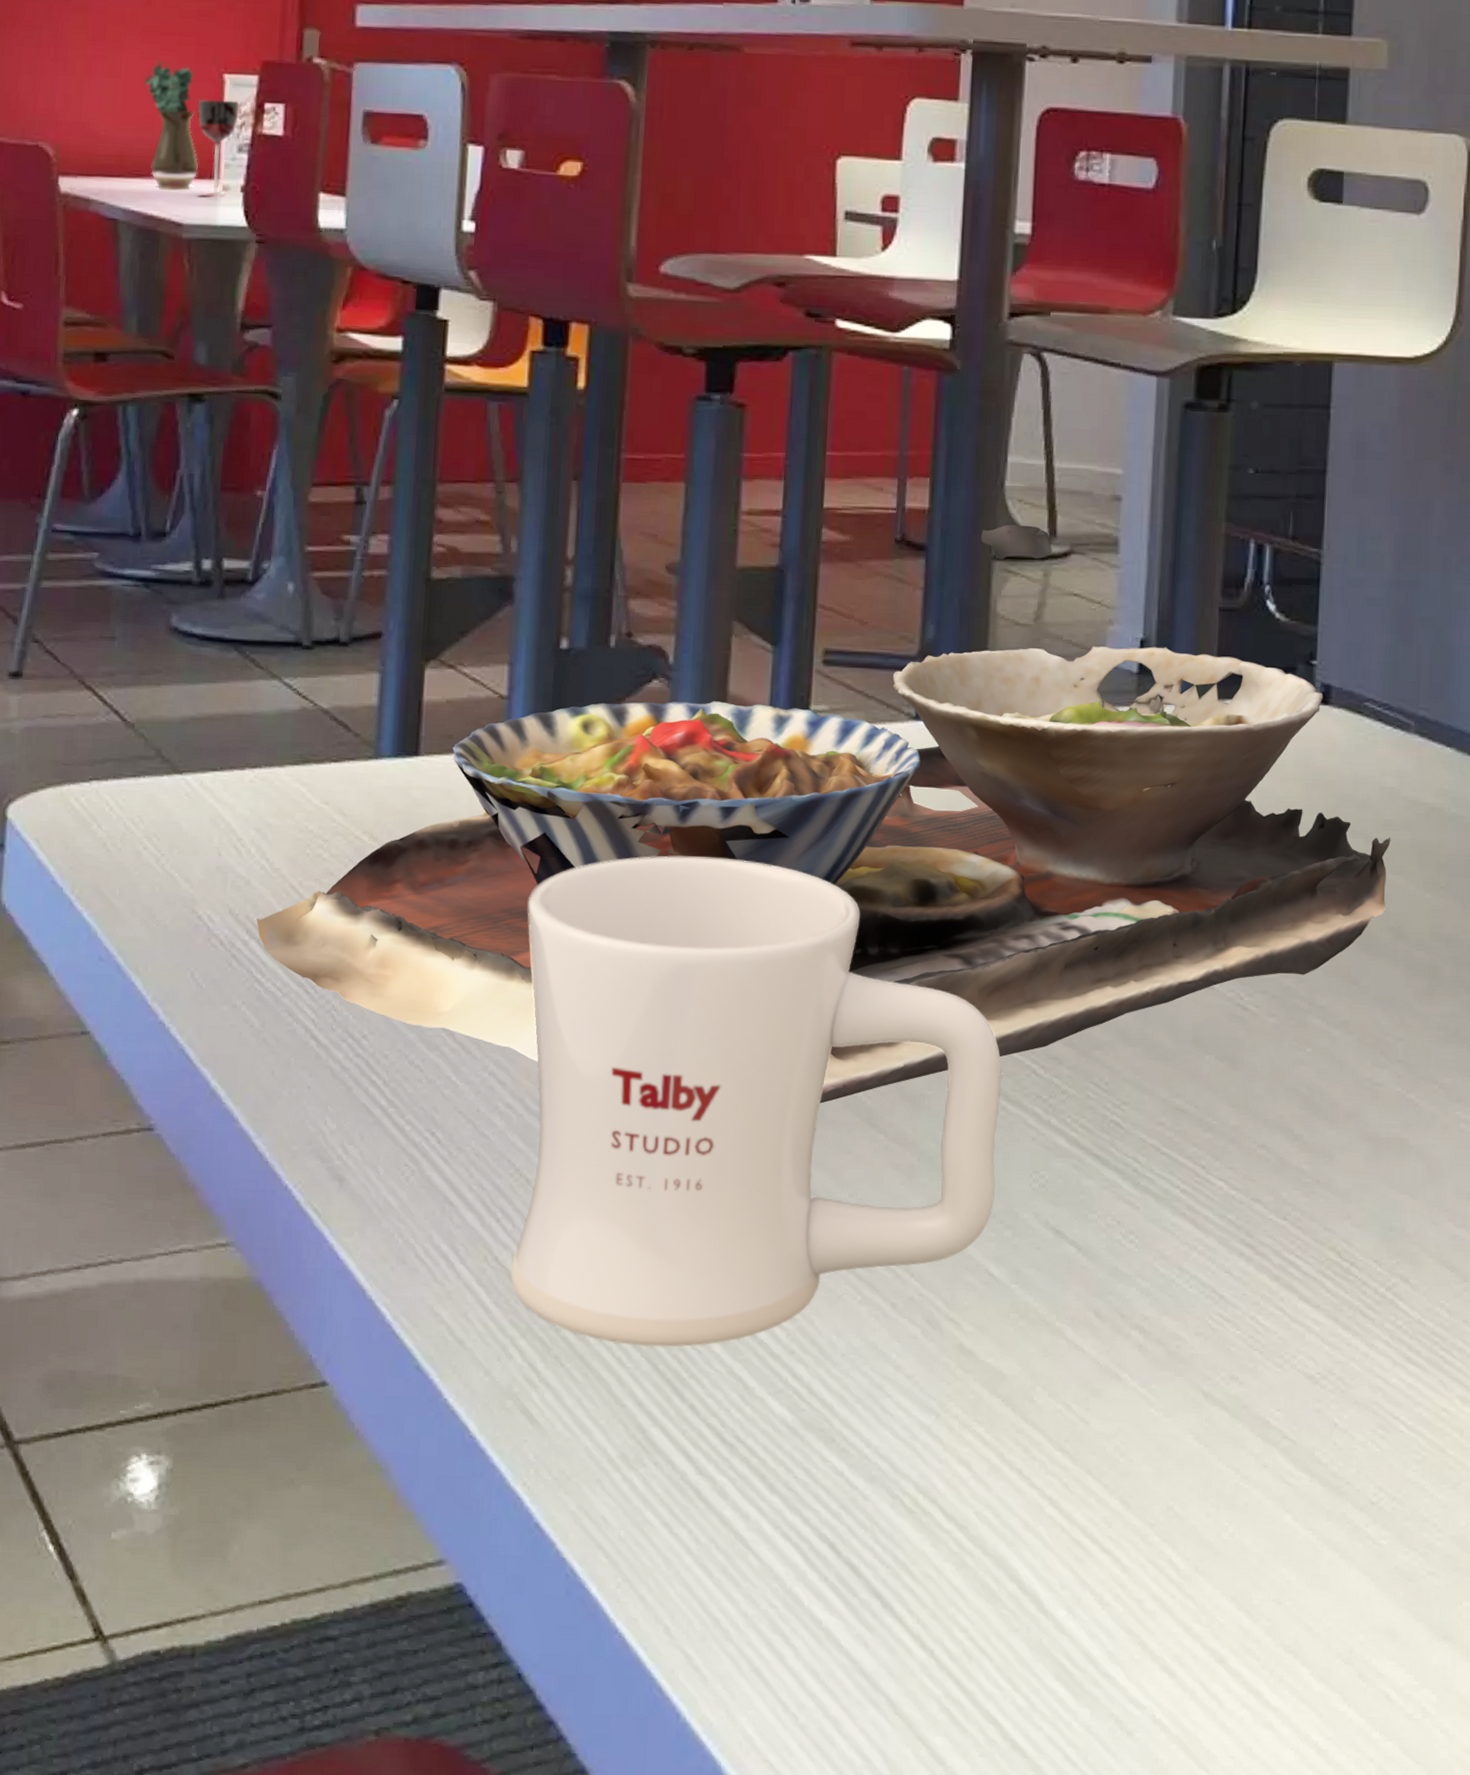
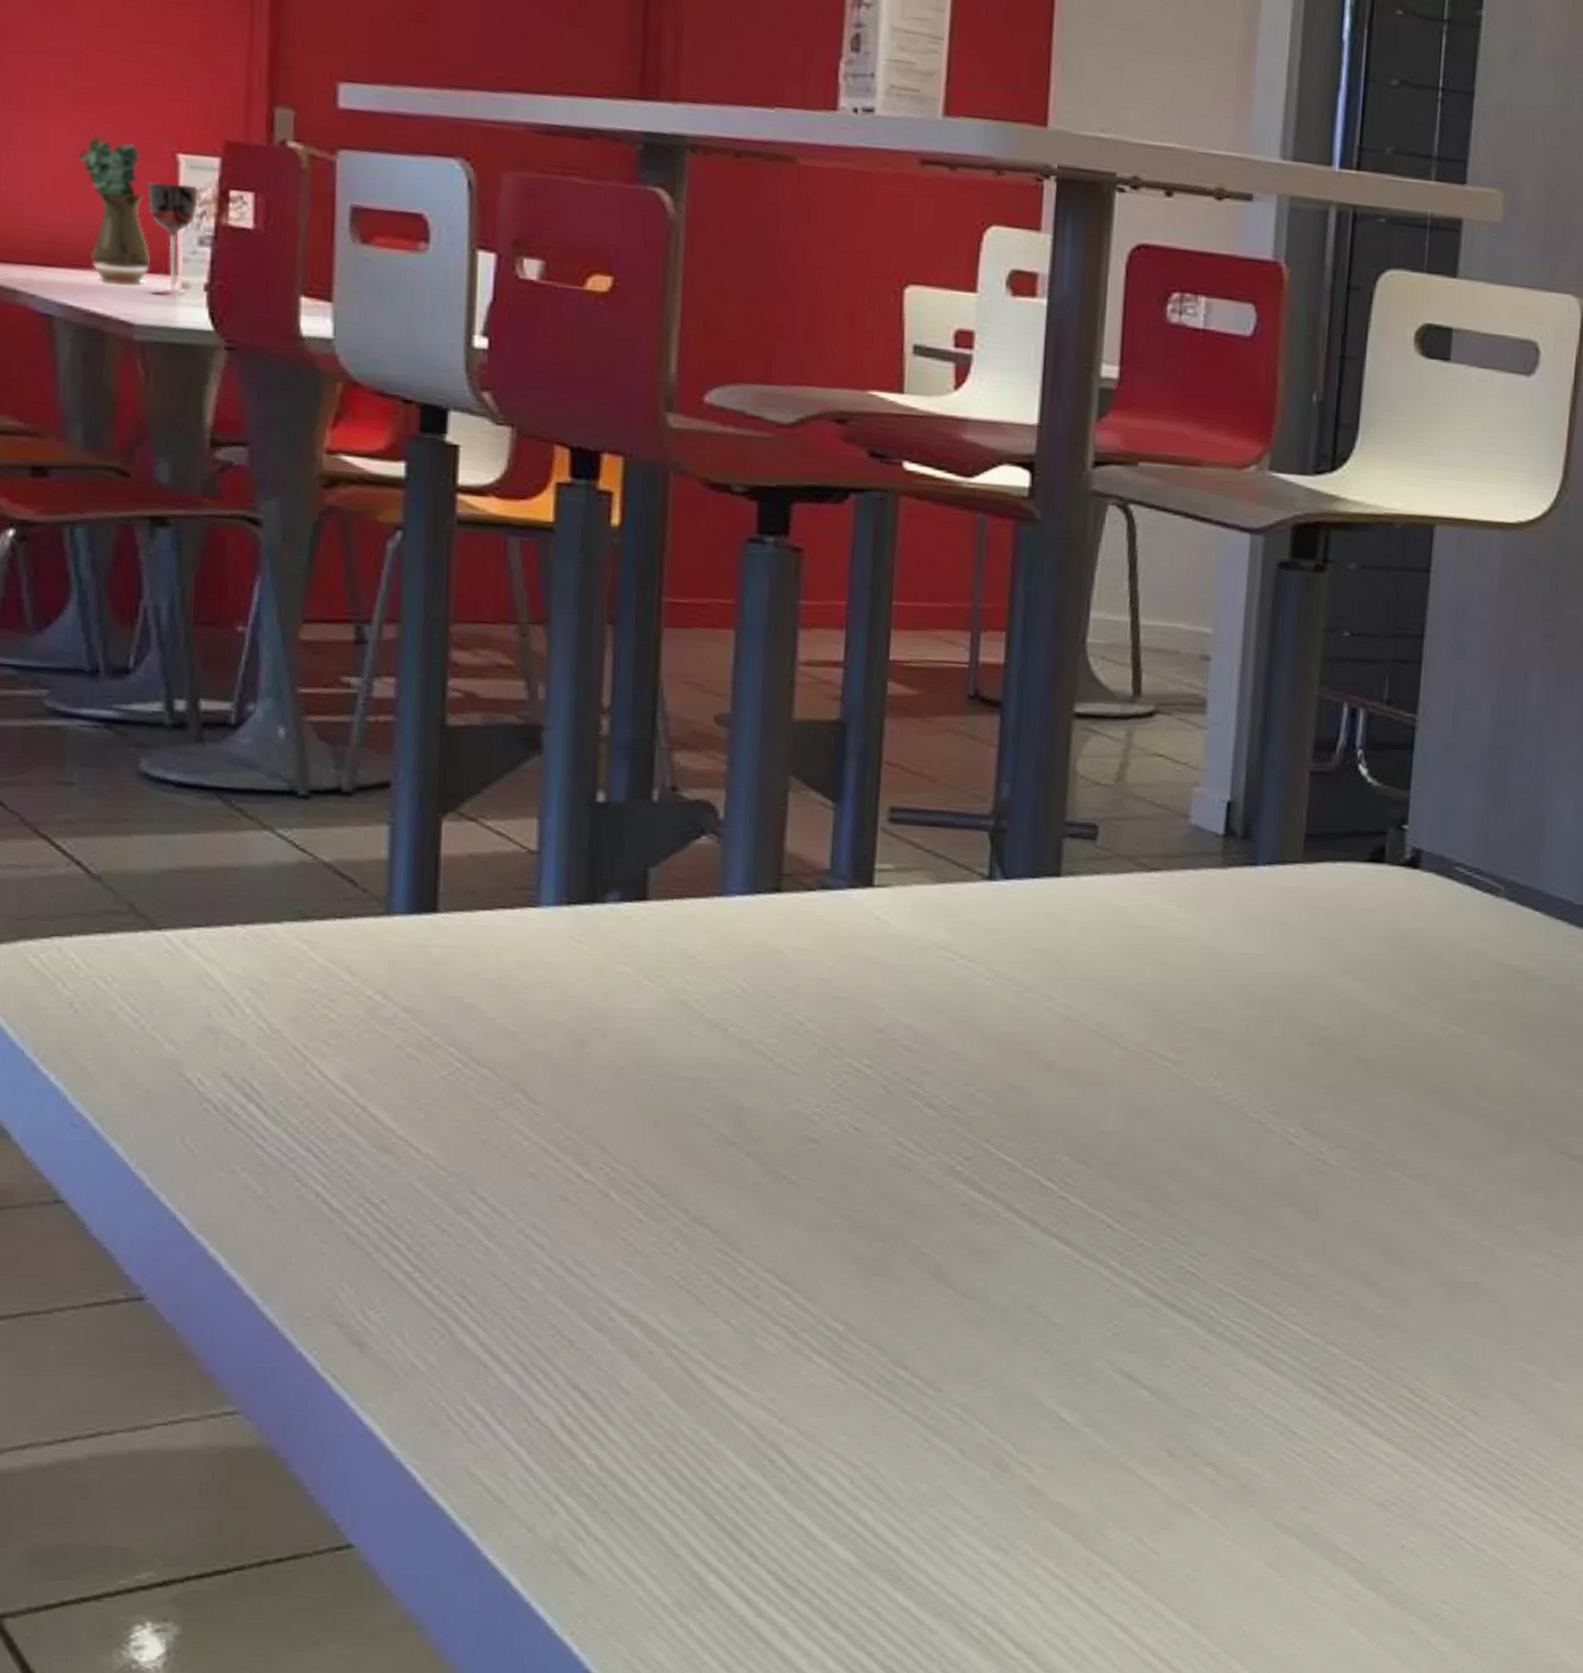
food tray: present [256,524,1391,1104] -> none [255,682,1477,1260]
mug: present [510,856,1002,1347] -> none [553,1016,1076,1498]

